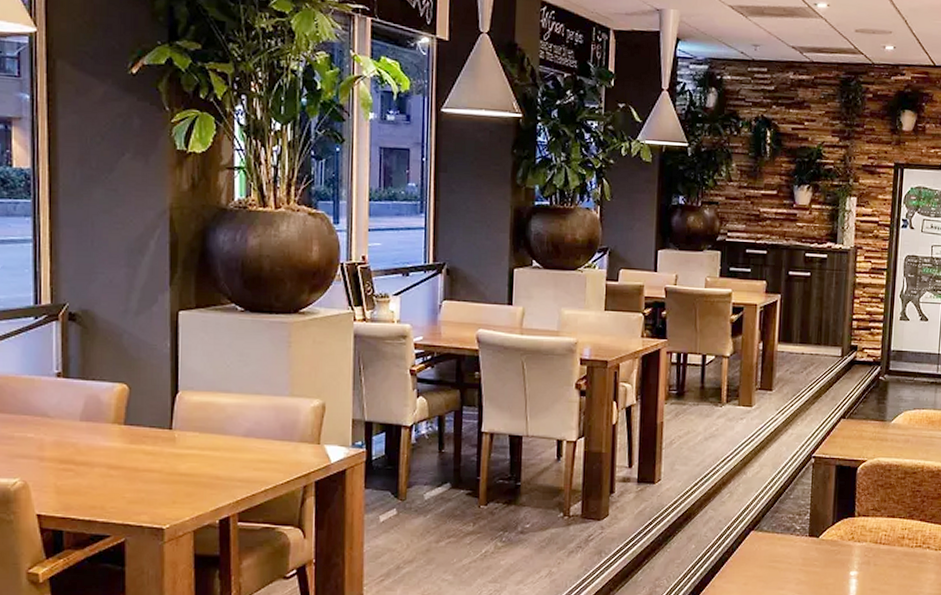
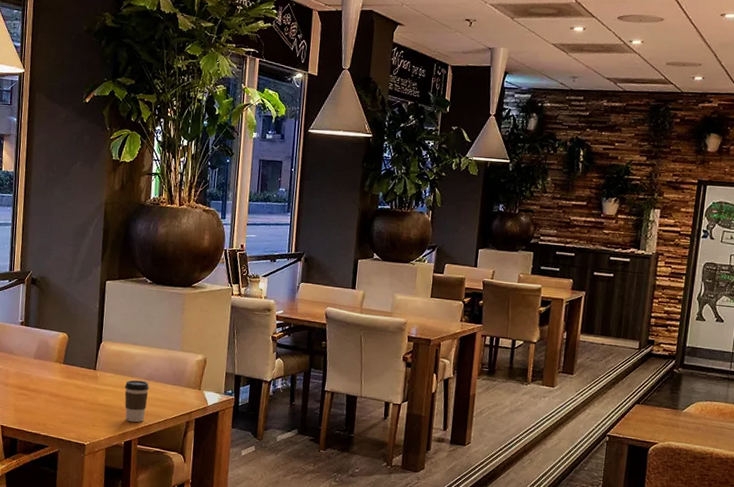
coffee cup: none [214,438,249,494] -> present [124,380,149,423]

